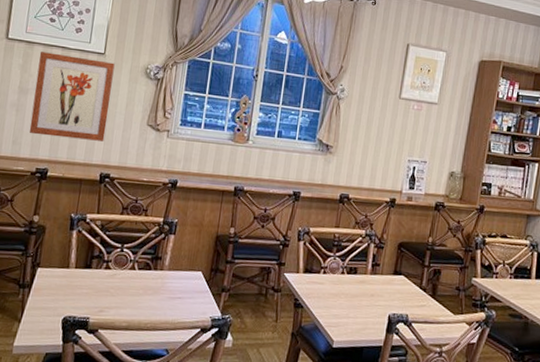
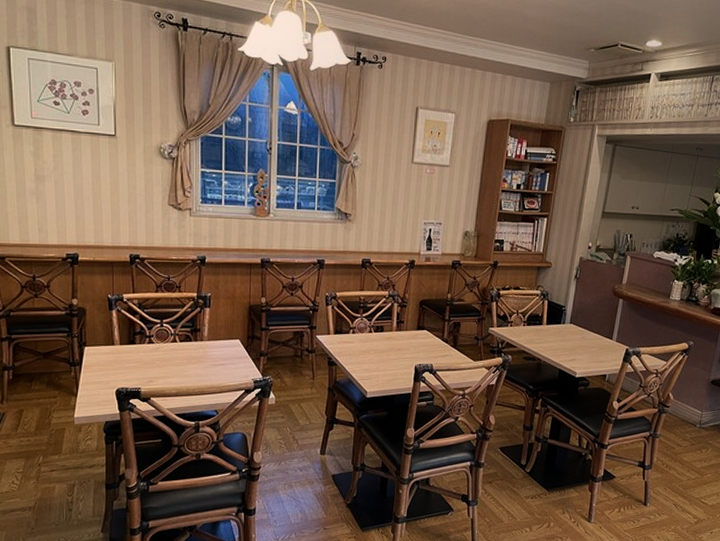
wall art: present [29,51,115,142] -> none [49,137,129,224]

